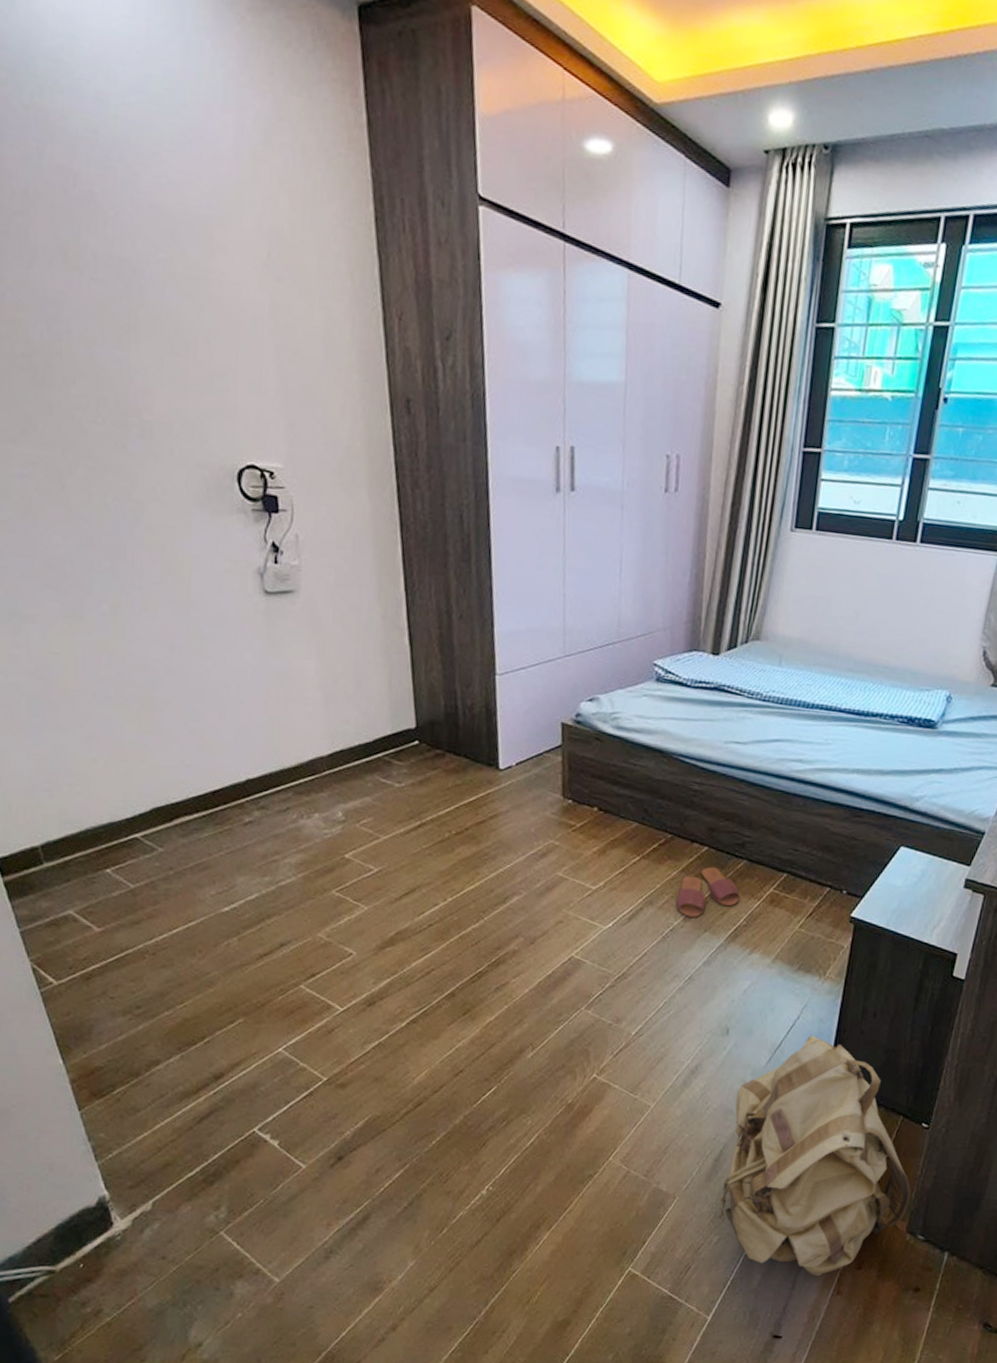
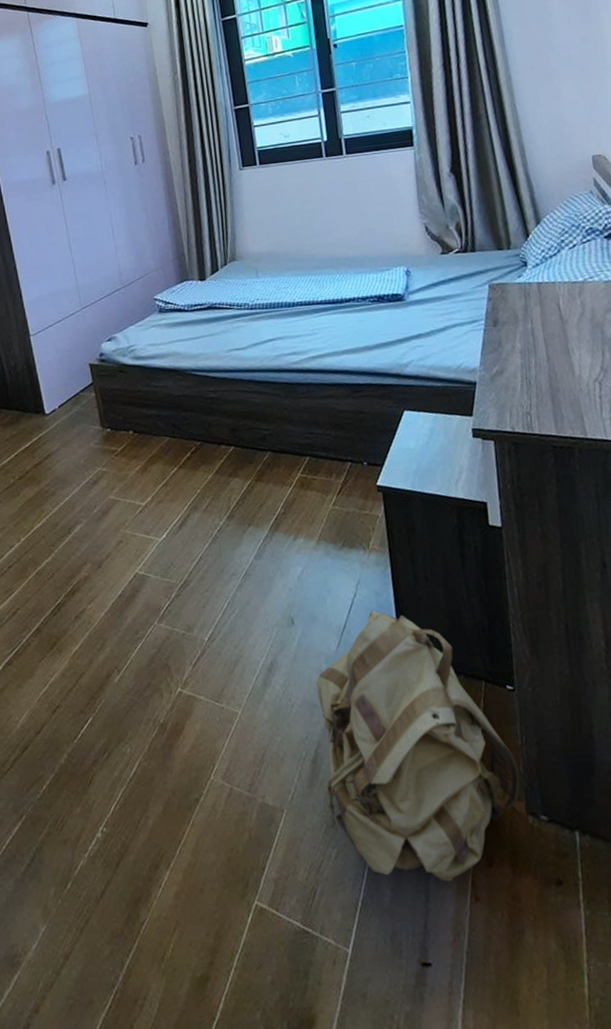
slippers: present [676,866,740,918] -> none [217,463,273,515]

